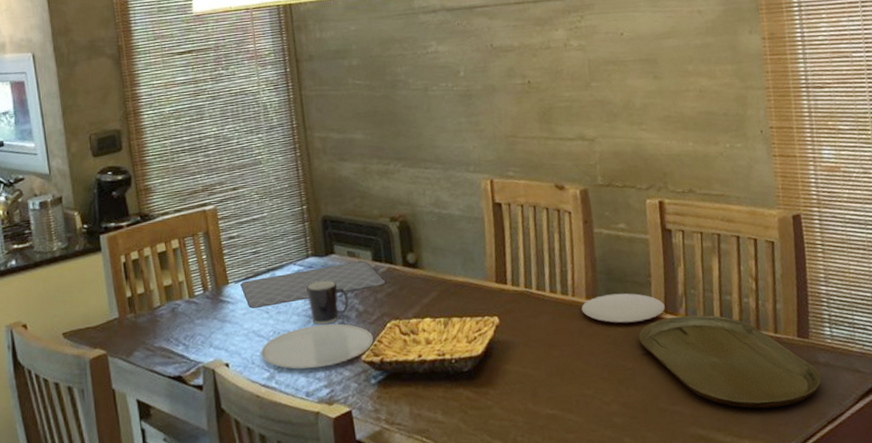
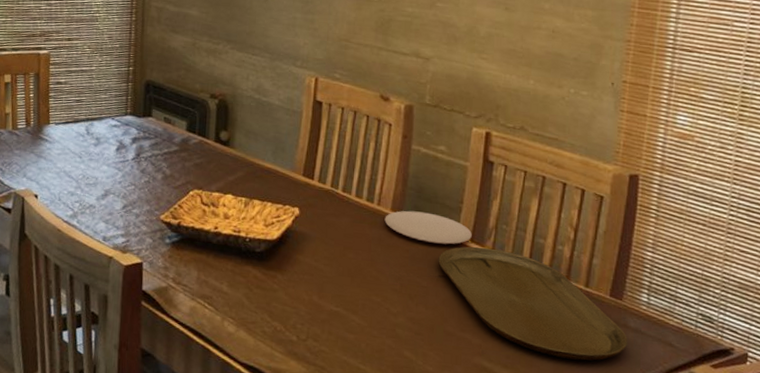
placemat: present [240,261,386,309] -> none [60,124,195,156]
plate: present [260,323,373,369] -> none [68,177,174,218]
mug: present [306,280,349,326] -> none [119,138,157,181]

